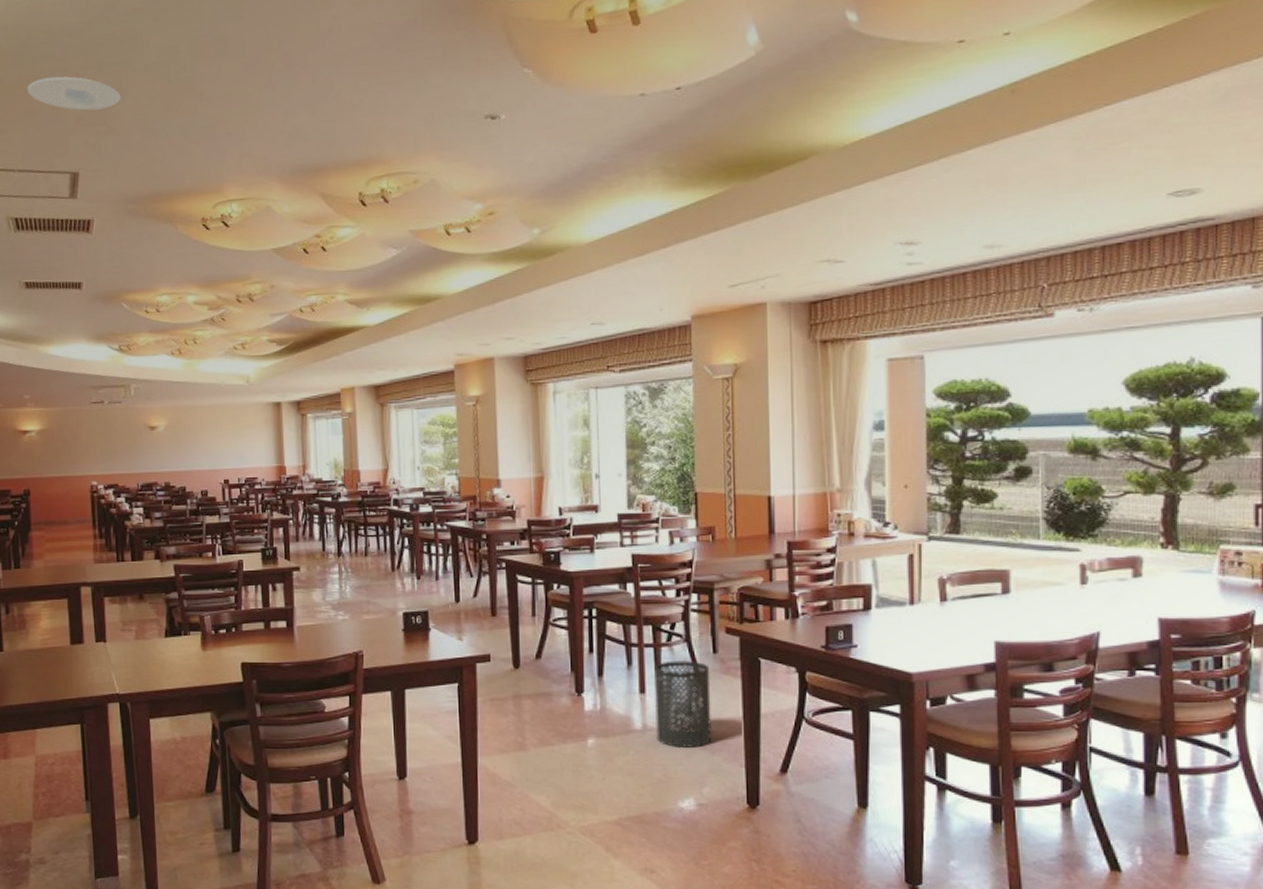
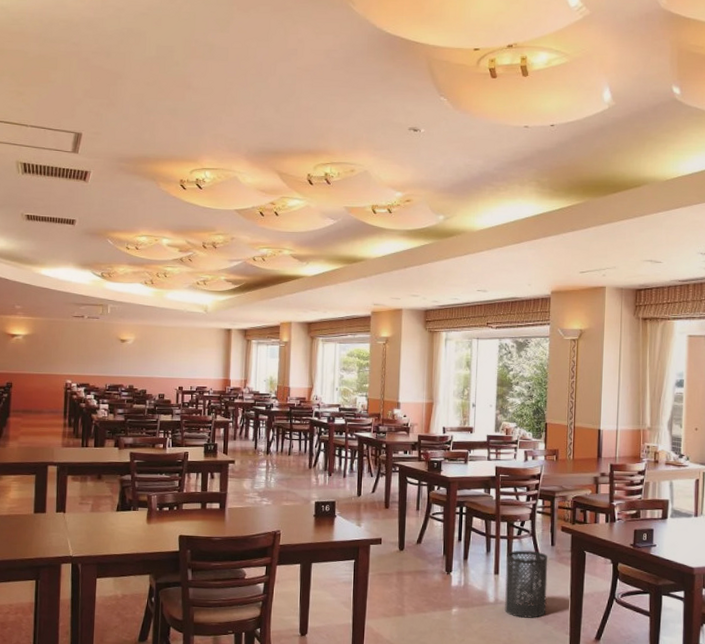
recessed light: present [27,76,121,111] -> none [45,56,123,87]

